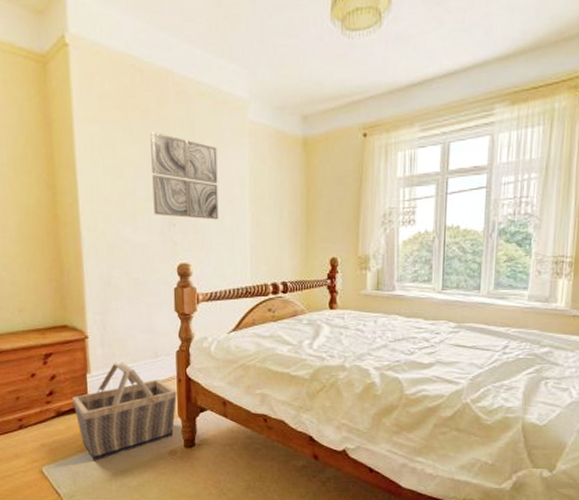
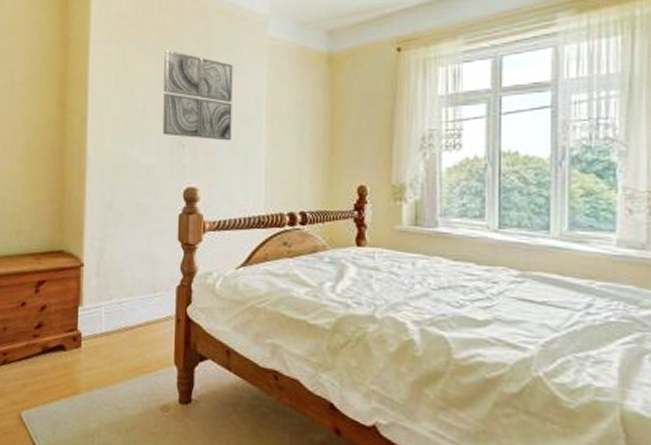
basket: present [72,362,177,461] -> none [61,295,175,411]

